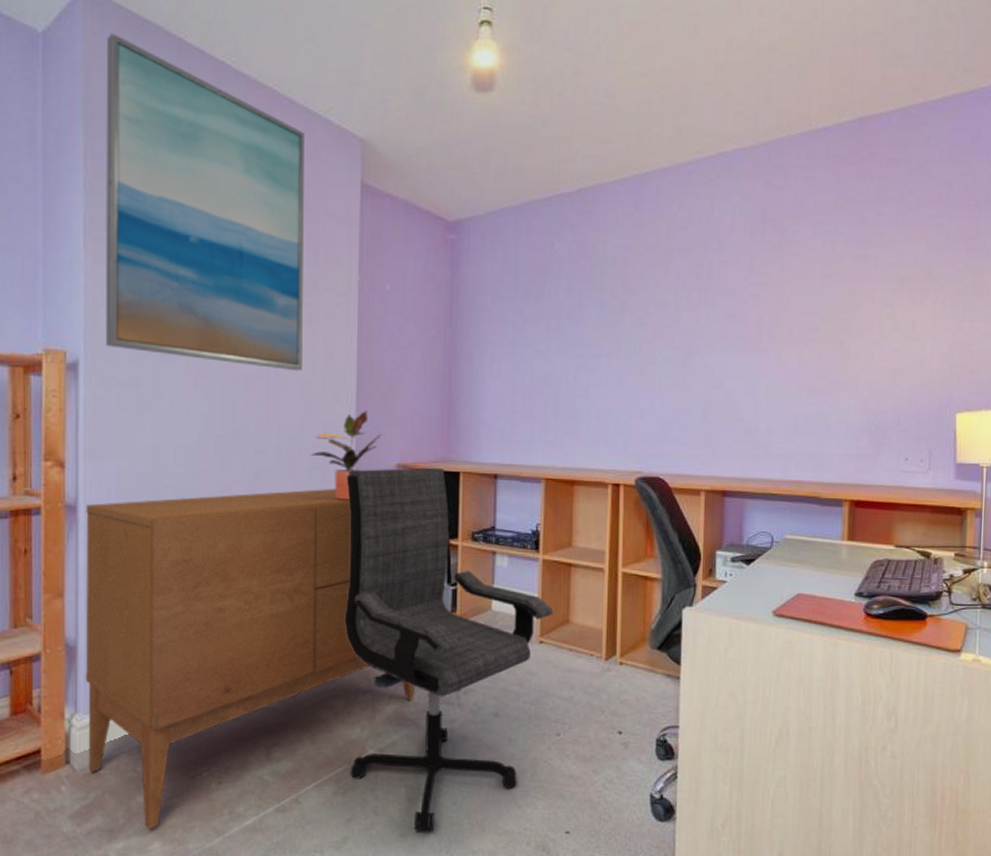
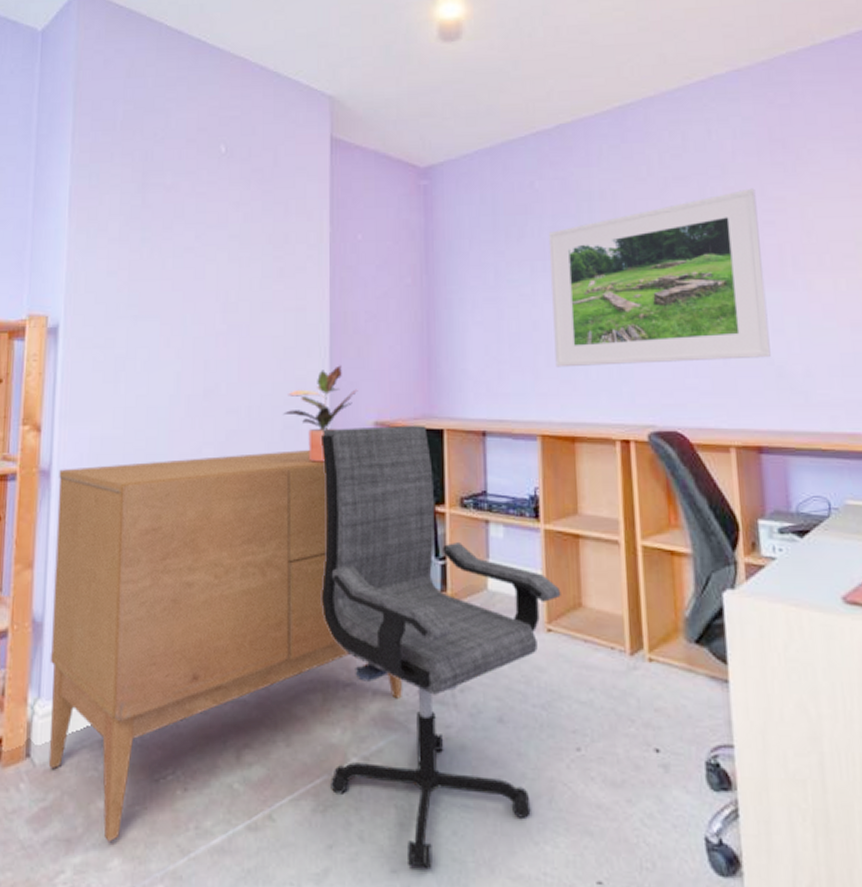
wall art: present [106,32,304,372] -> none [85,24,275,327]
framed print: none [562,263,746,419] -> present [548,188,771,368]

